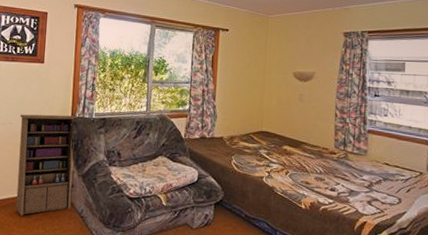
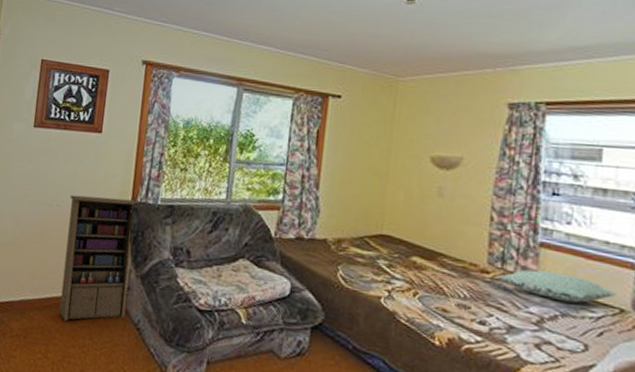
pillow: none [342,150,418,171] -> present [499,270,618,304]

